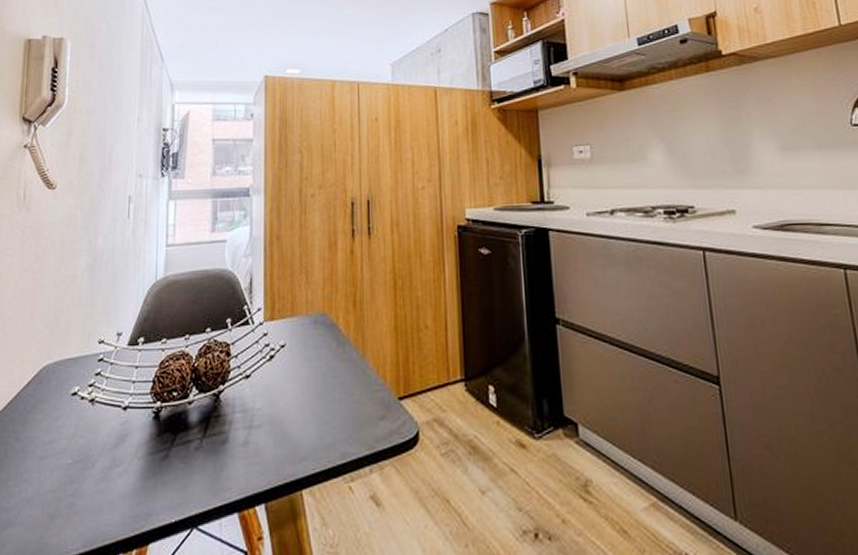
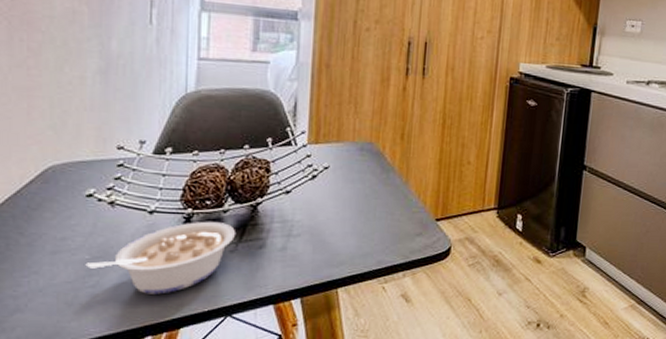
legume: none [67,414,199,503] -> present [85,221,235,294]

